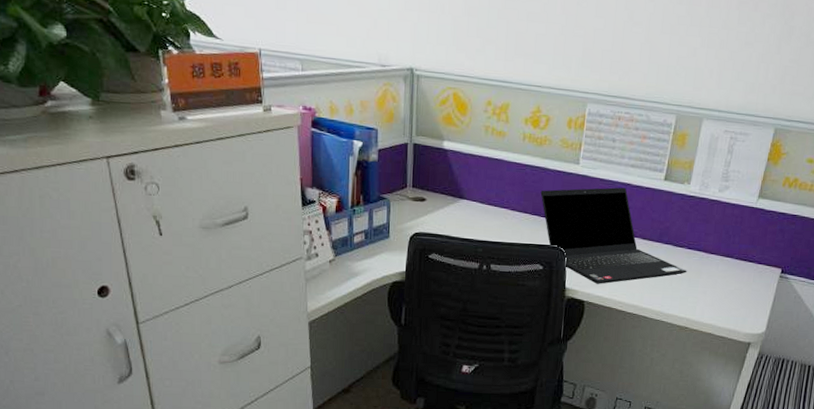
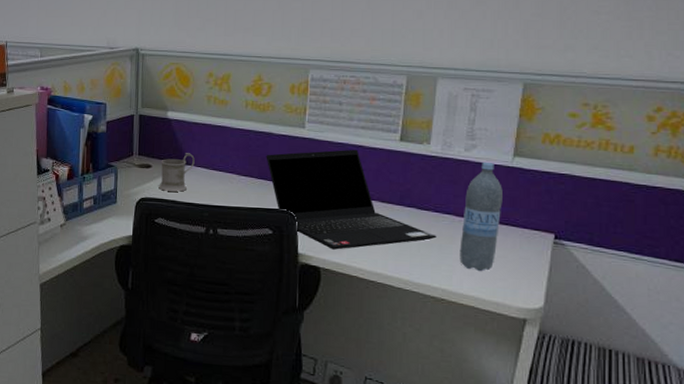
mug: none [433,186,470,227] -> present [158,153,195,192]
water bottle: none [703,202,746,303] -> present [459,161,503,272]

